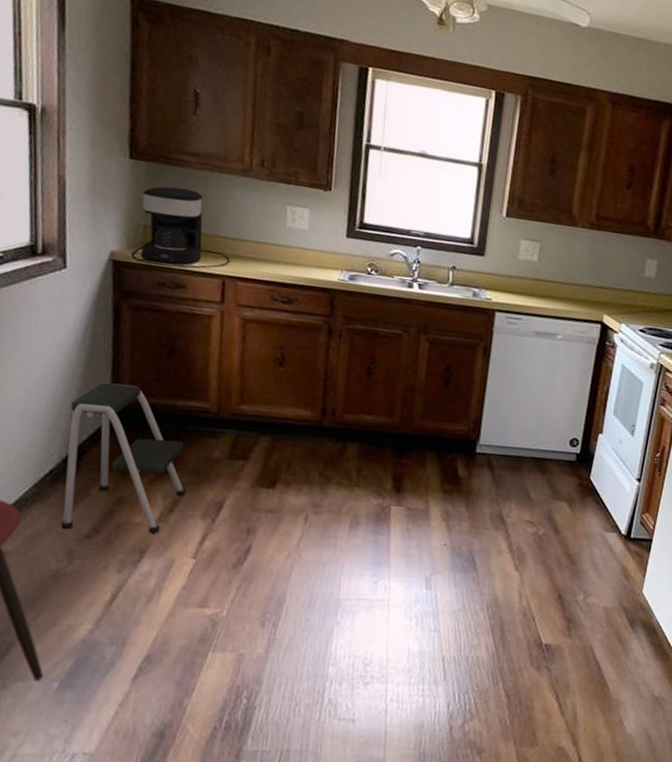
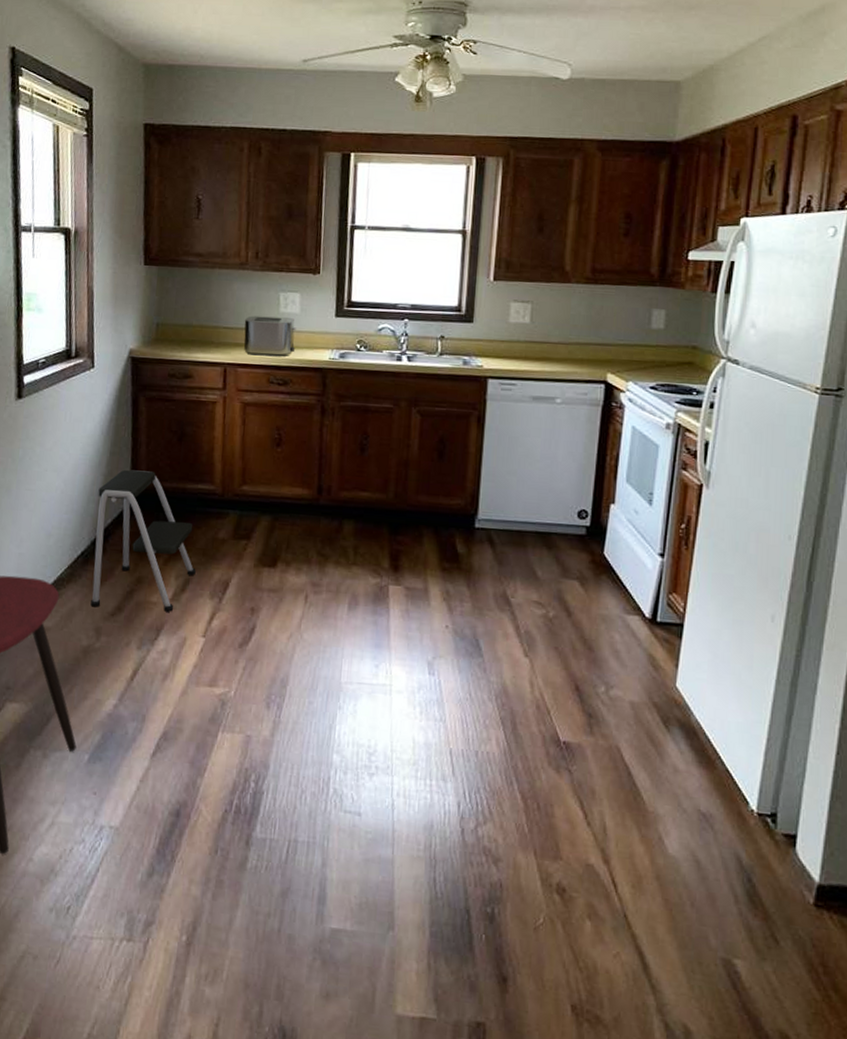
coffee maker: present [131,186,230,269] -> none [146,286,230,360]
toaster: none [245,227,304,274] -> present [243,315,296,356]

